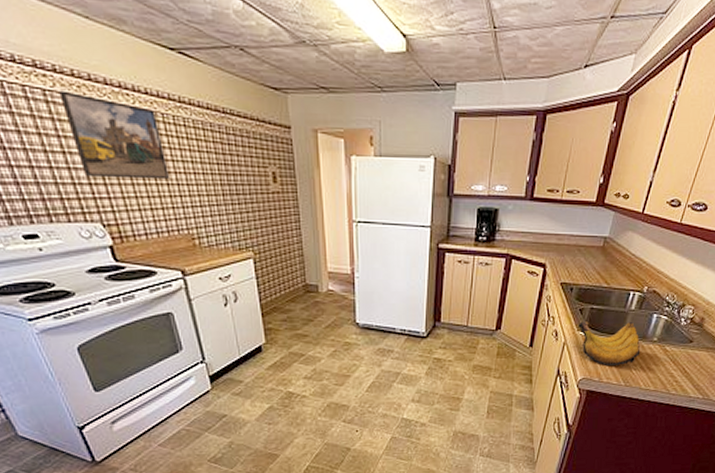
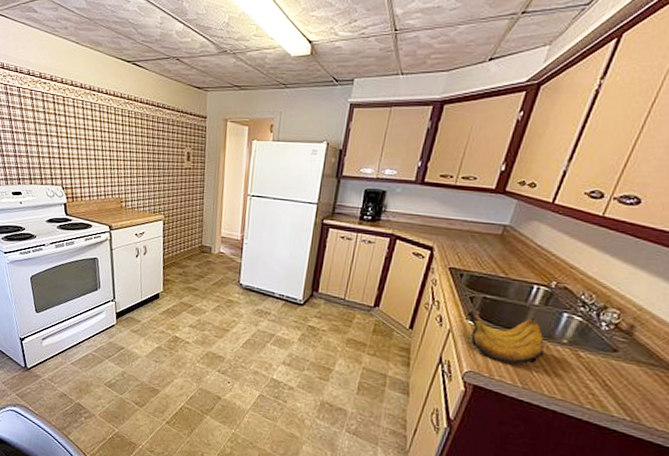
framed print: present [59,90,171,180] -> none [51,93,113,156]

